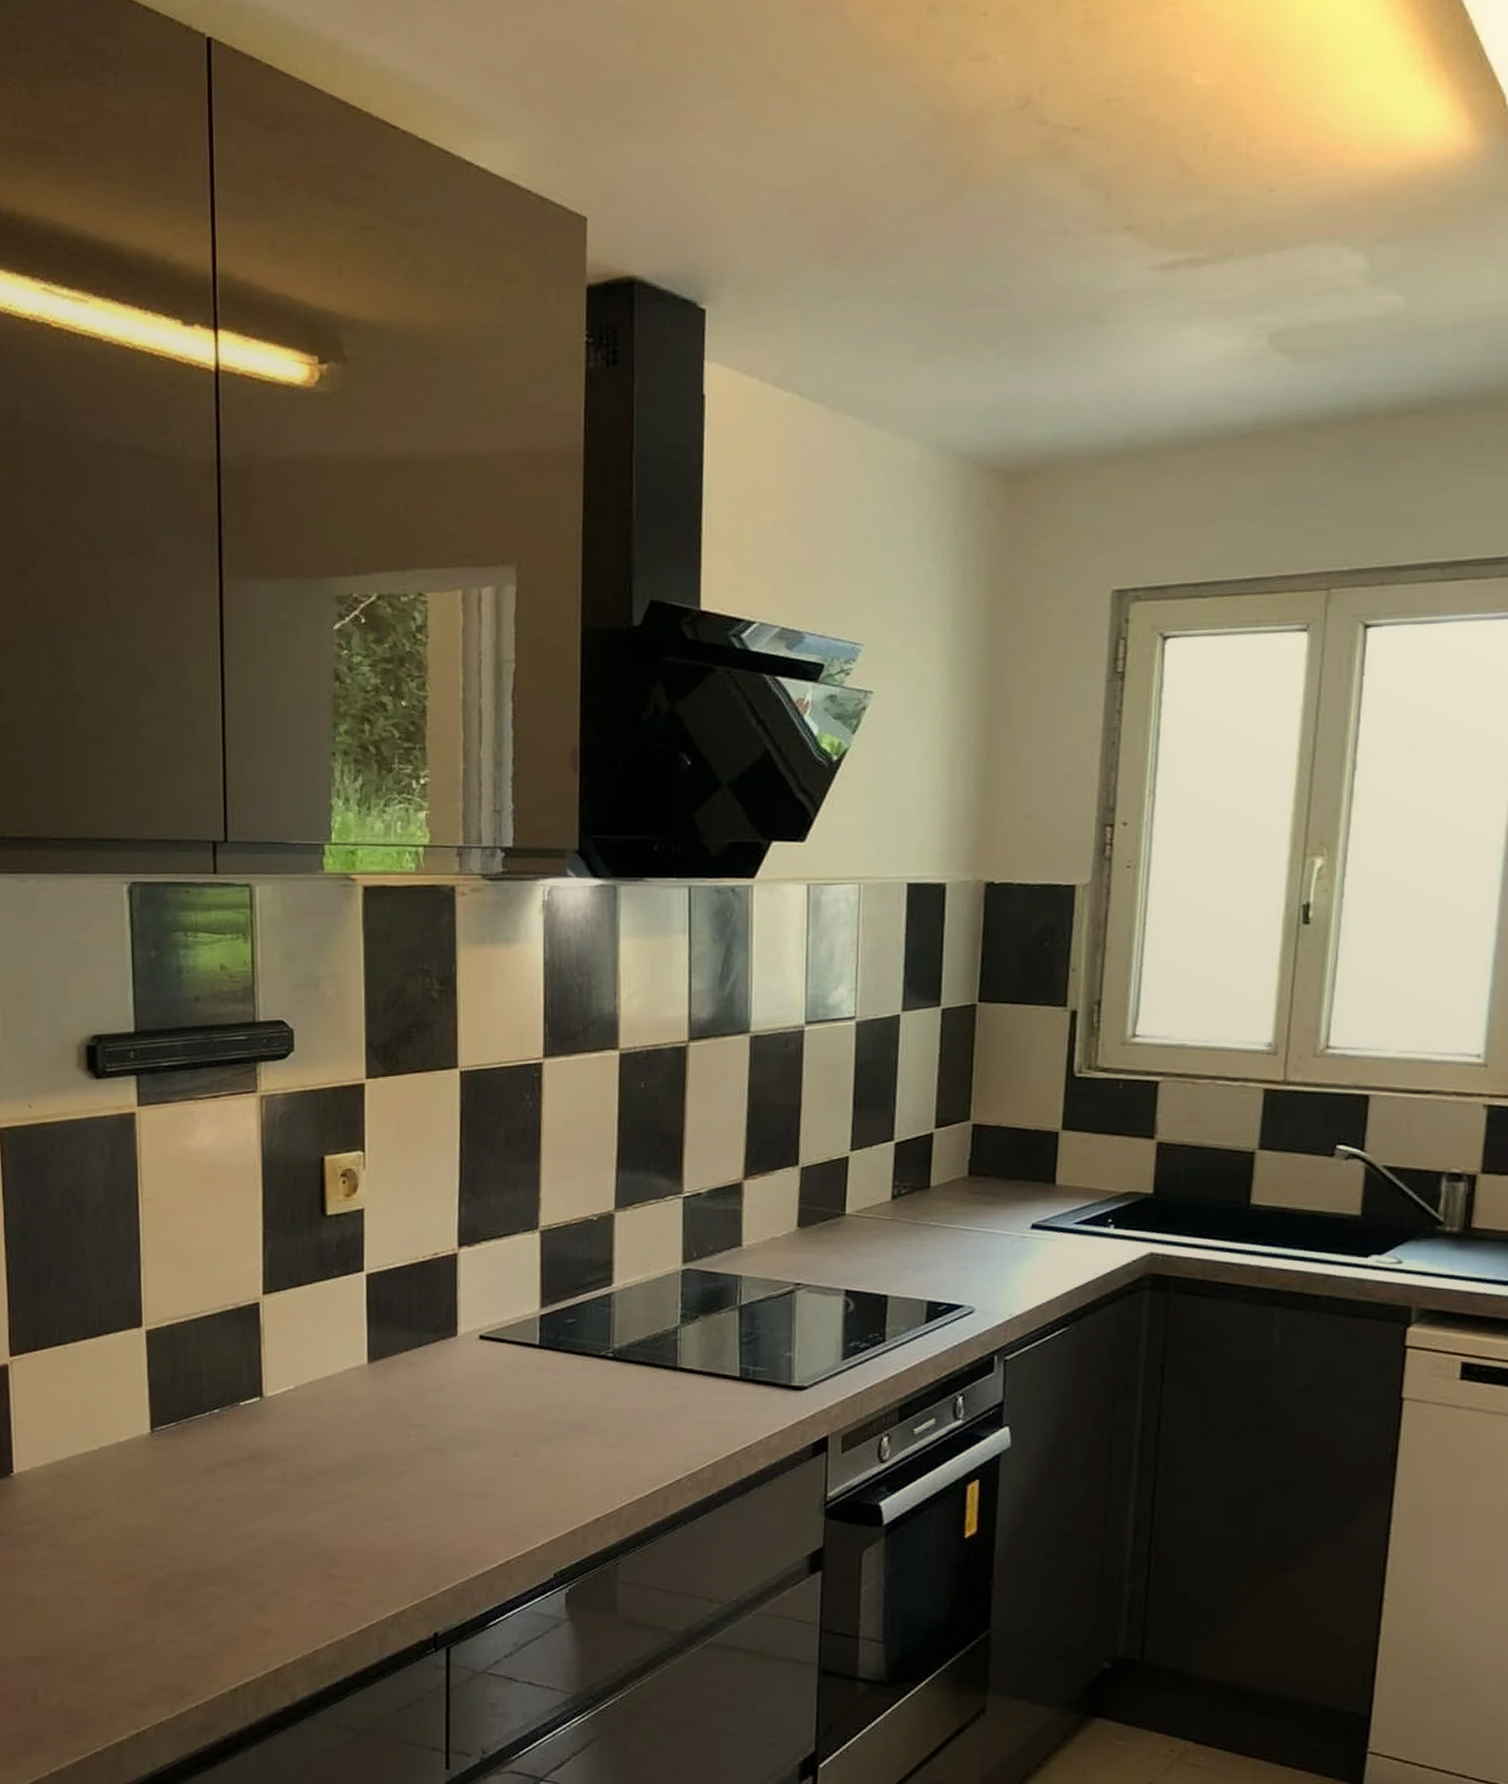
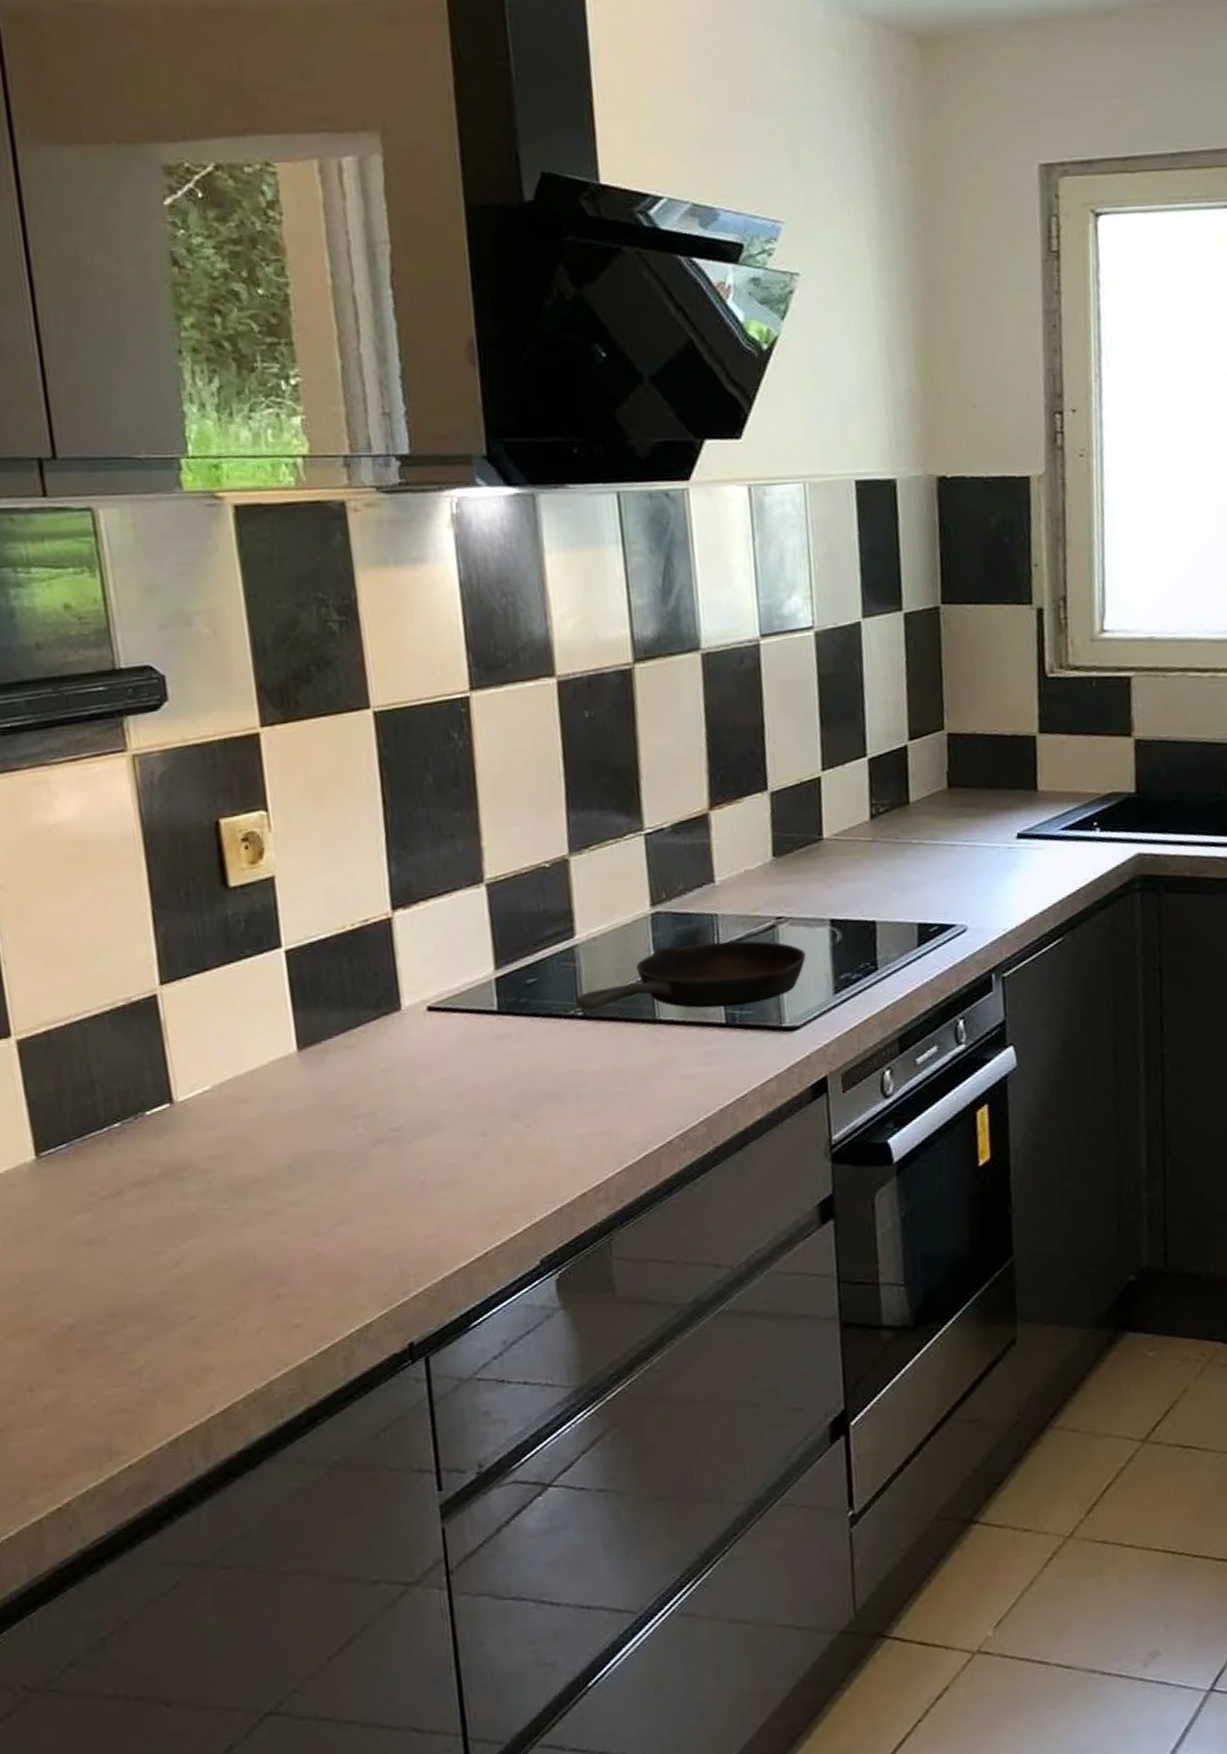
frying pan: none [608,1301,819,1361] -> present [576,940,806,1011]

